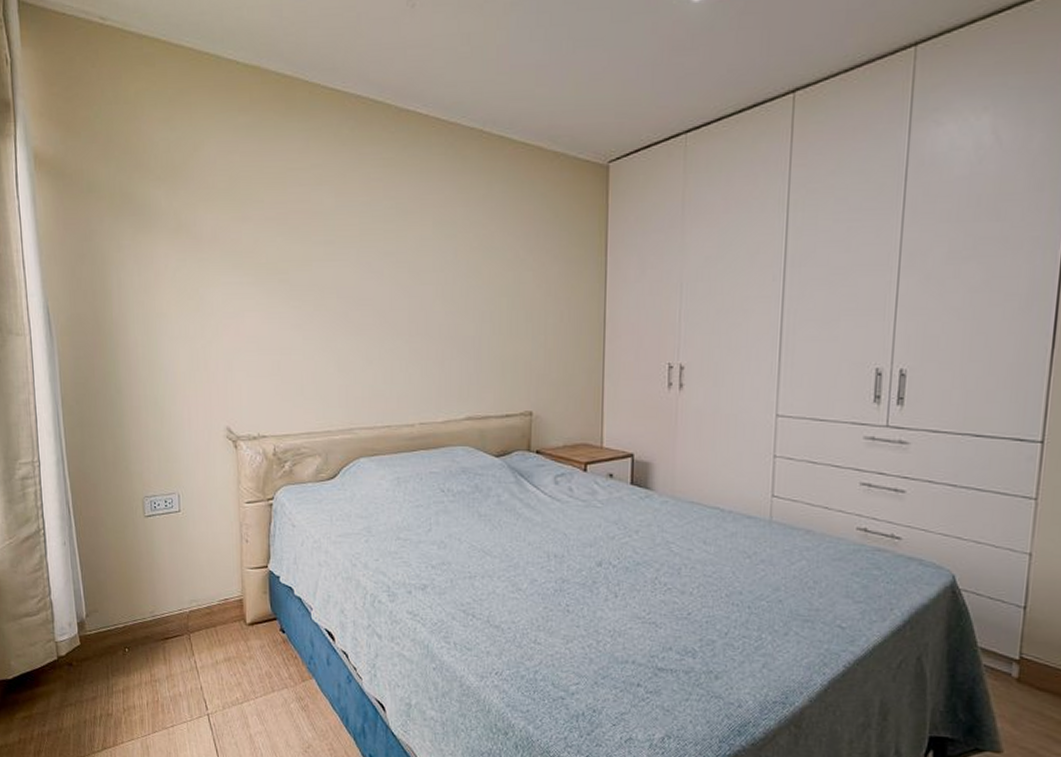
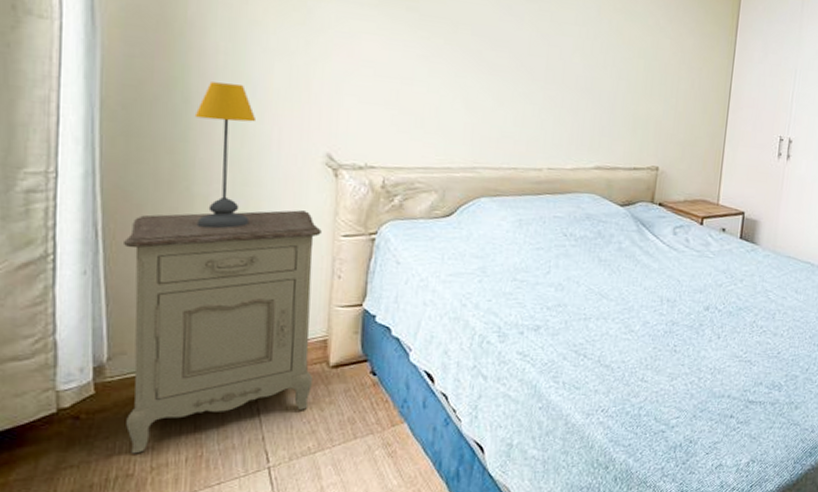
nightstand: none [88,481,235,697] -> present [124,210,322,454]
table lamp: none [125,373,174,502] -> present [194,82,255,229]

